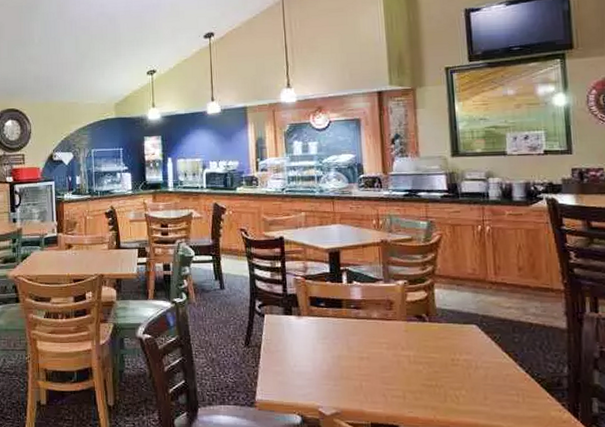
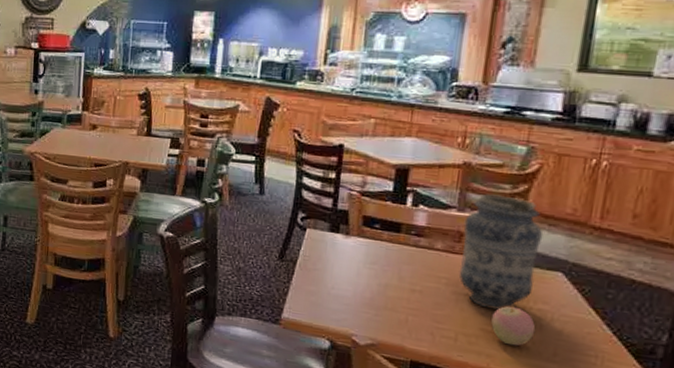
vase: none [391,265,456,366] -> present [458,194,544,311]
apple: none [429,359,466,396] -> present [491,305,536,346]

